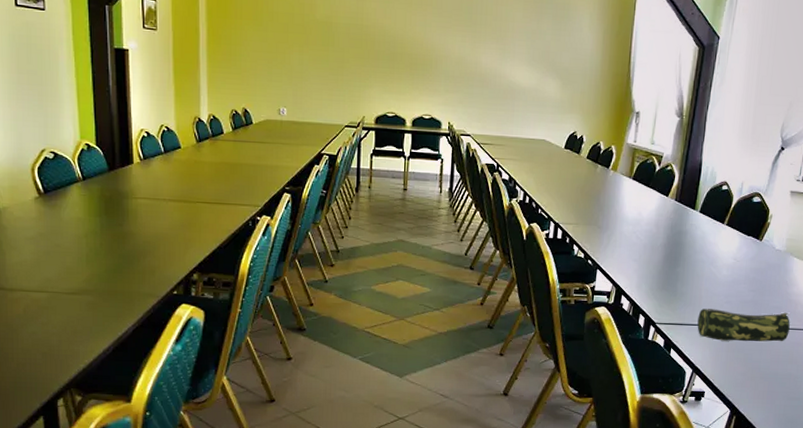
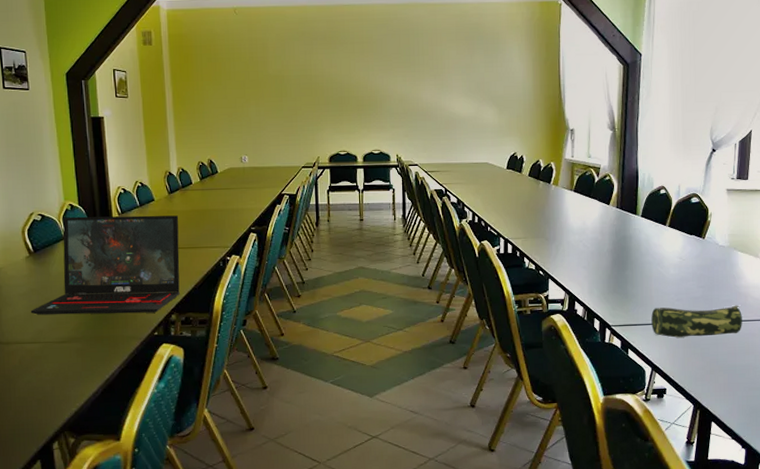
laptop: none [38,157,207,270] -> present [30,215,180,315]

